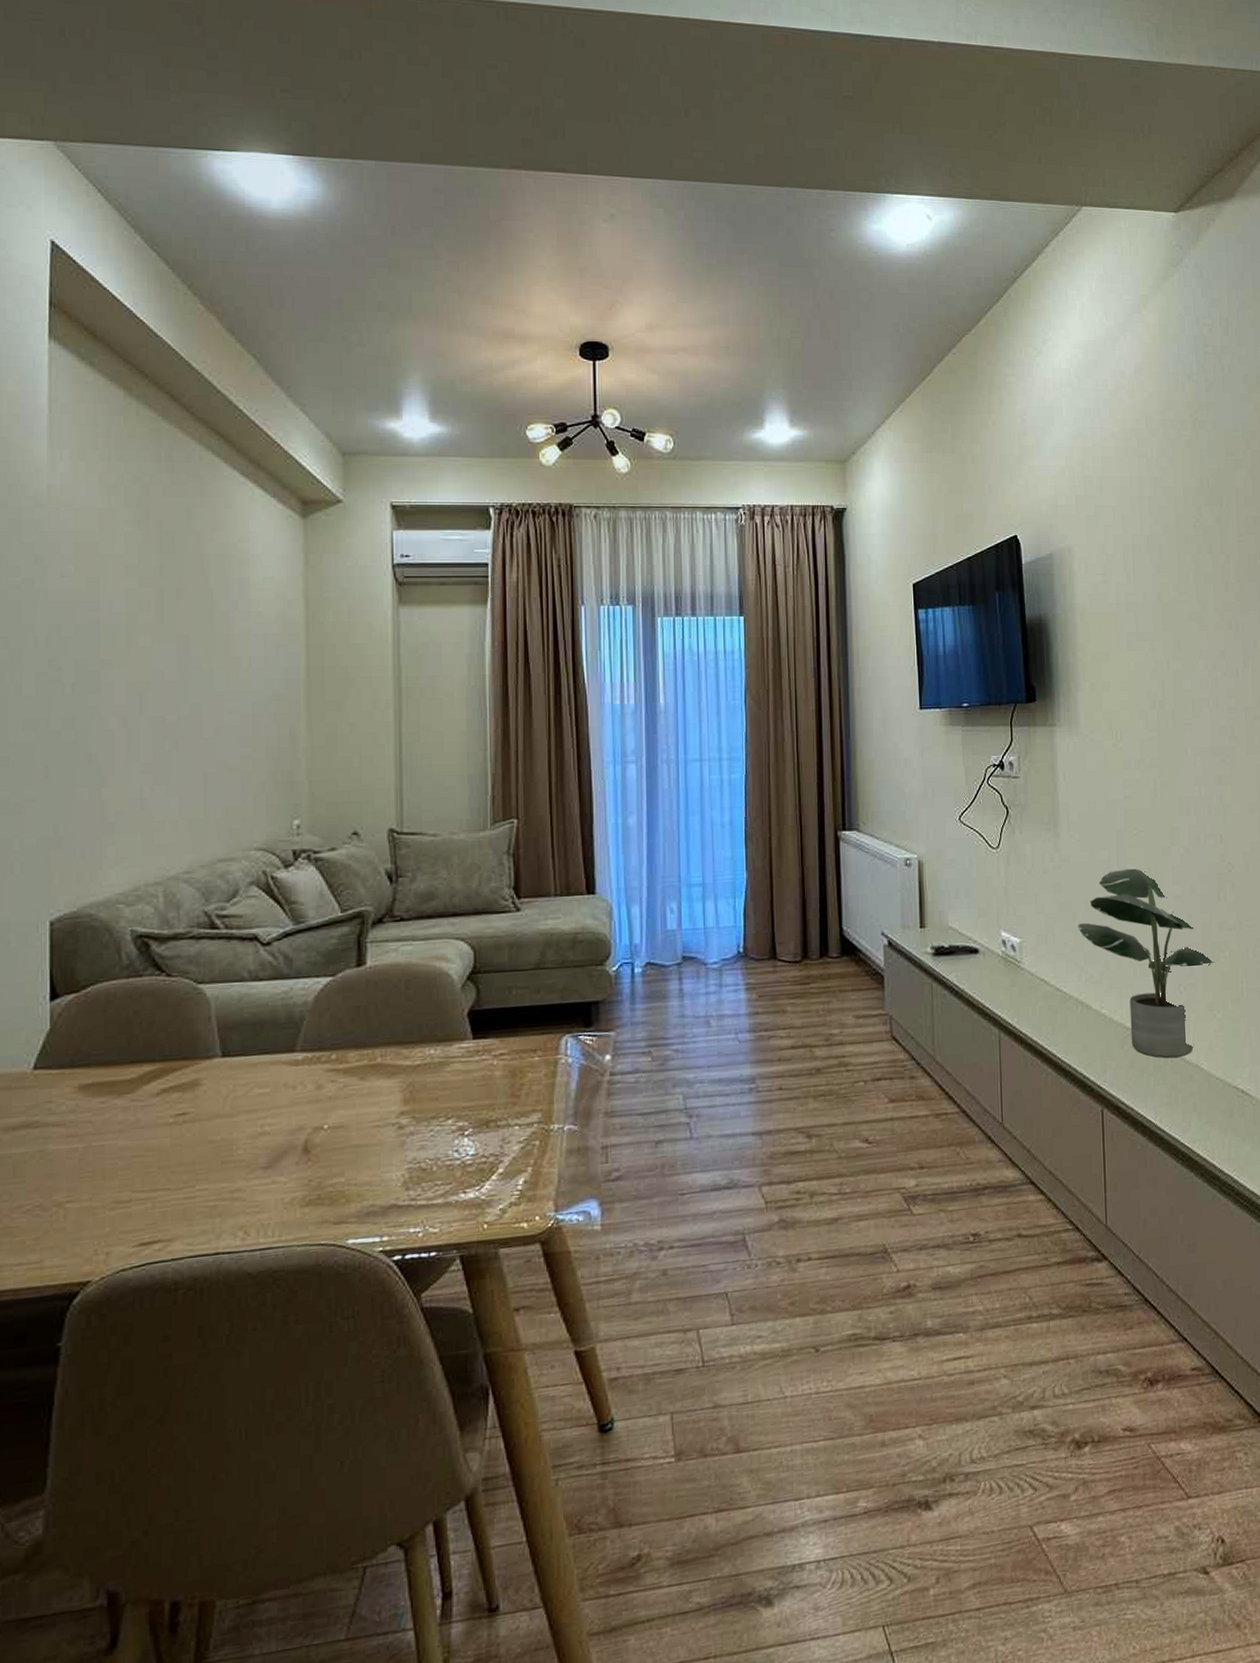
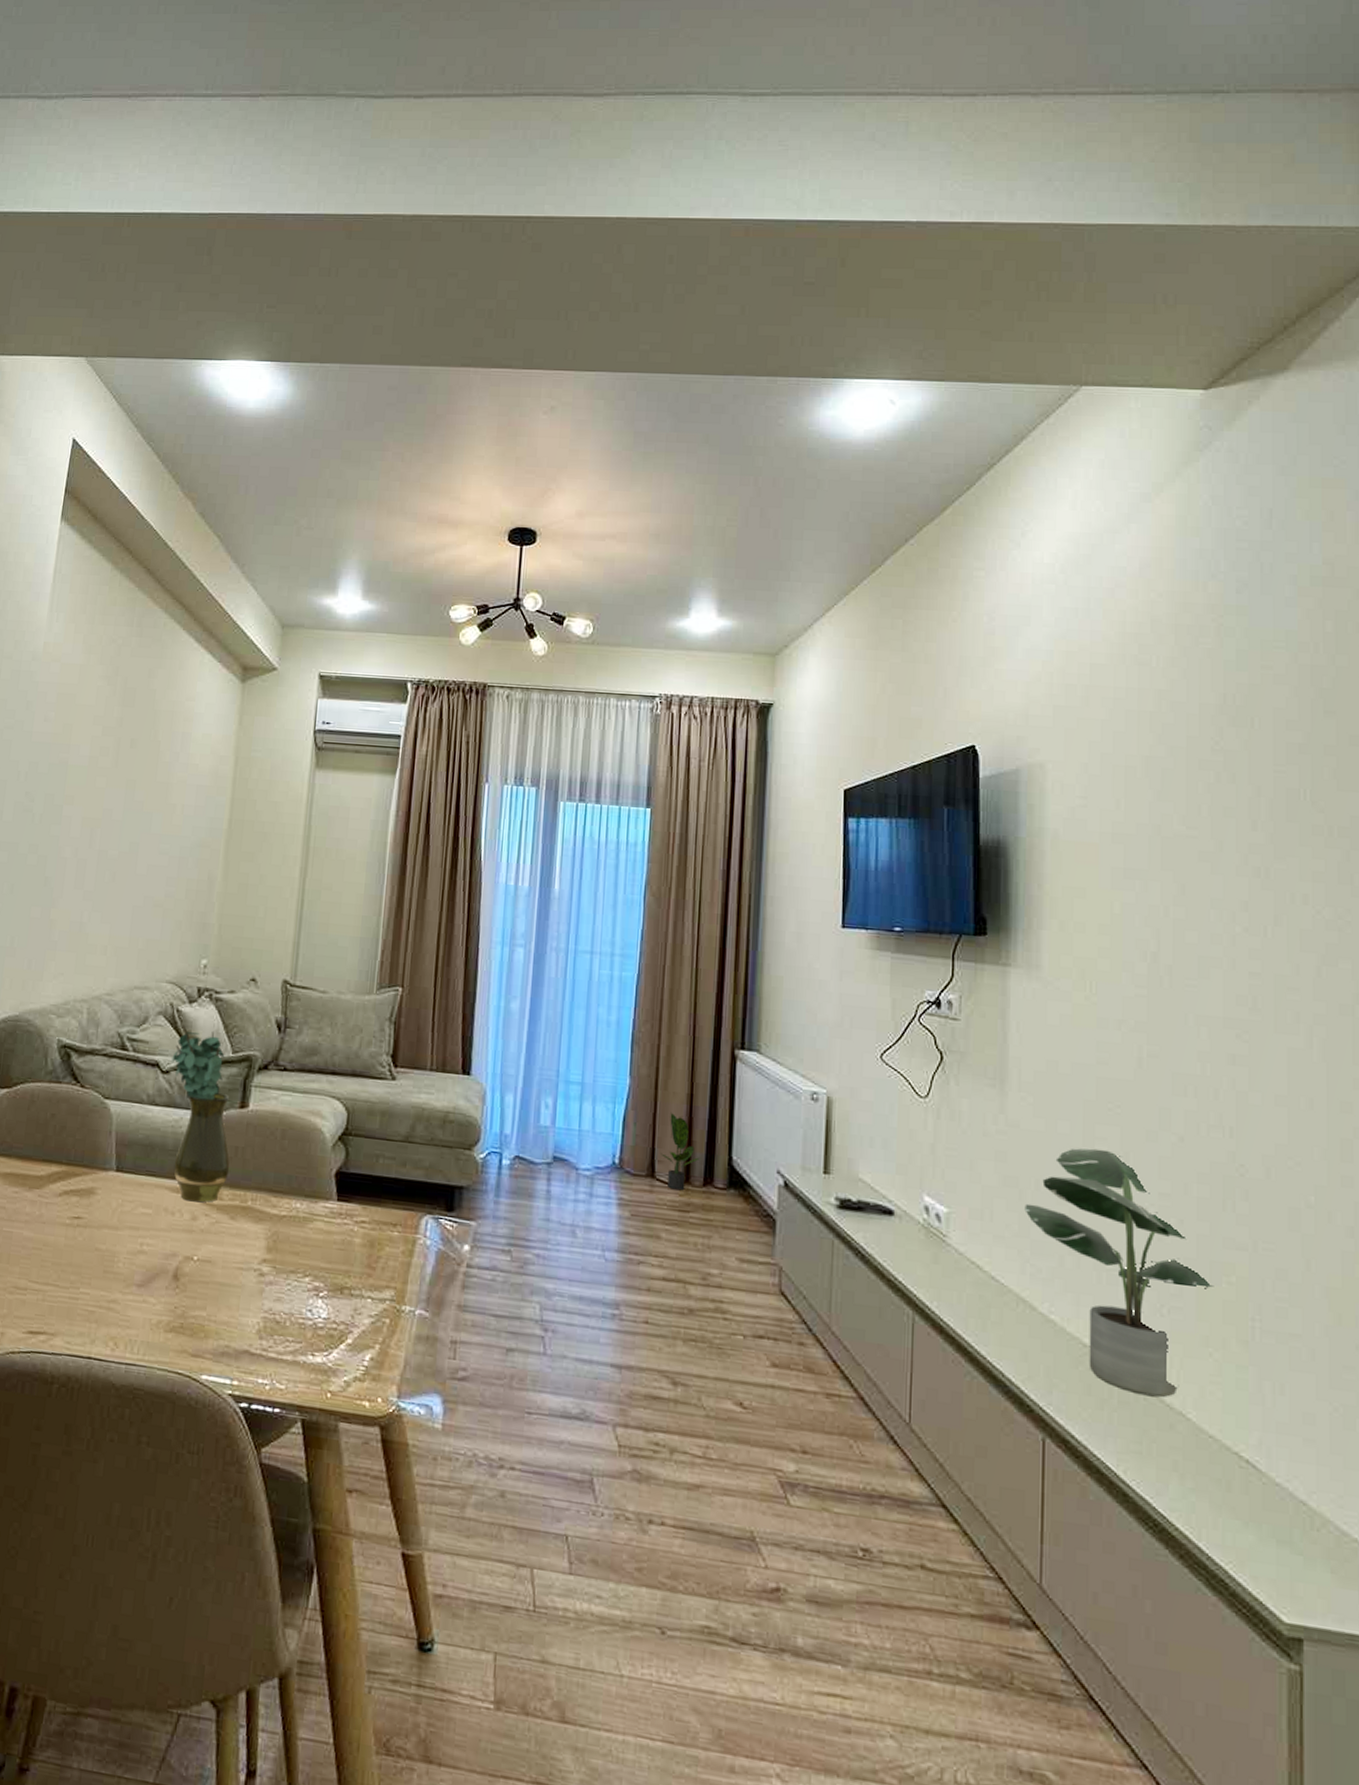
vase: none [272,891,353,1071] -> present [171,1025,230,1202]
potted plant: none [780,898,815,967] -> present [661,1113,700,1191]

